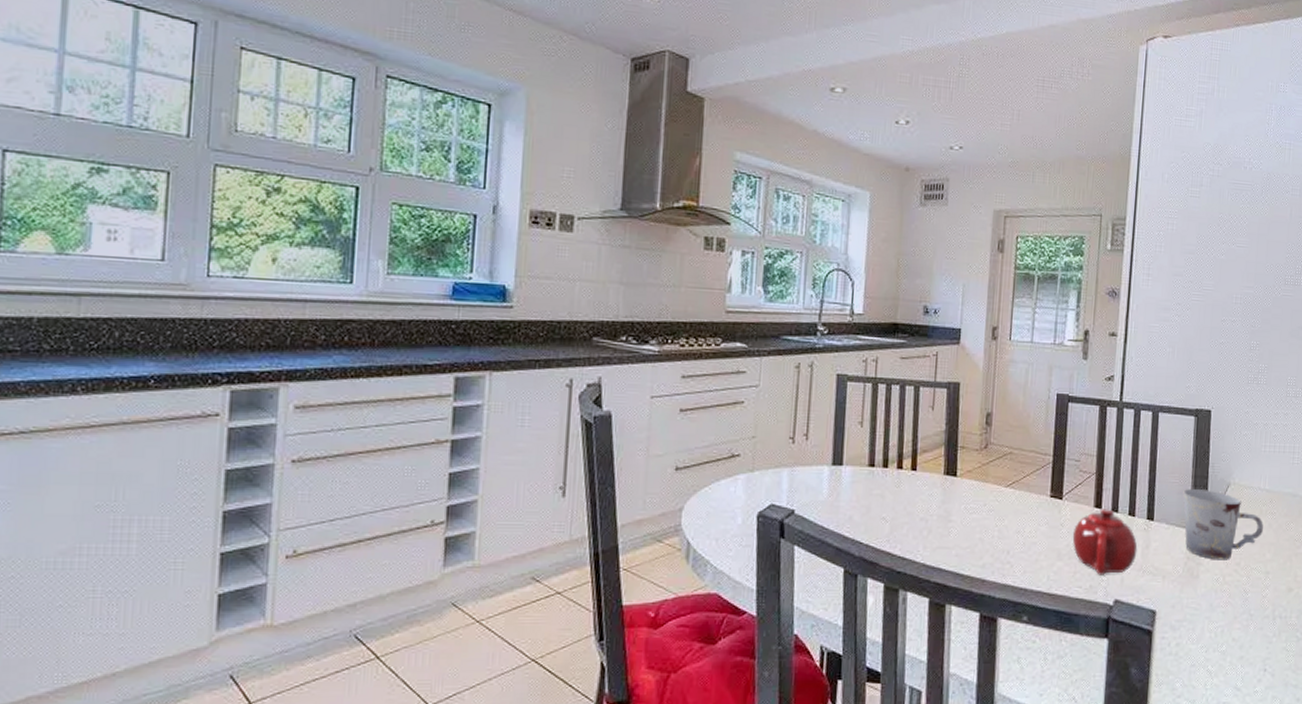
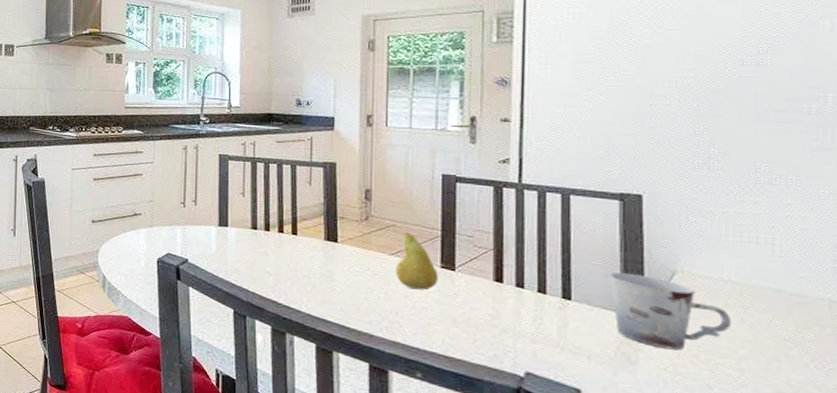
fruit: none [1009,460,1048,524] -> present [395,232,438,291]
teapot: present [1072,509,1138,575] -> none [469,283,552,347]

